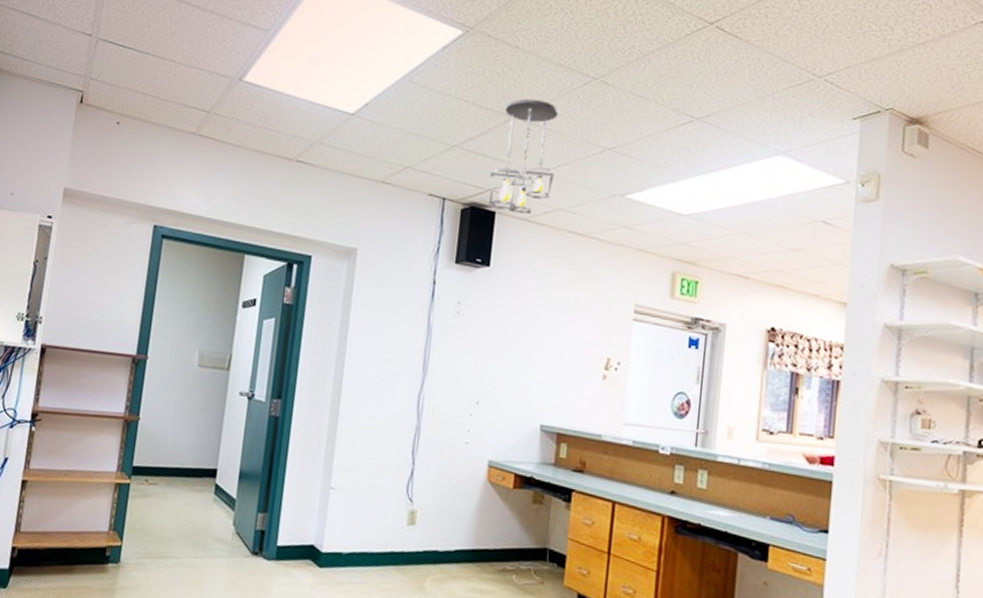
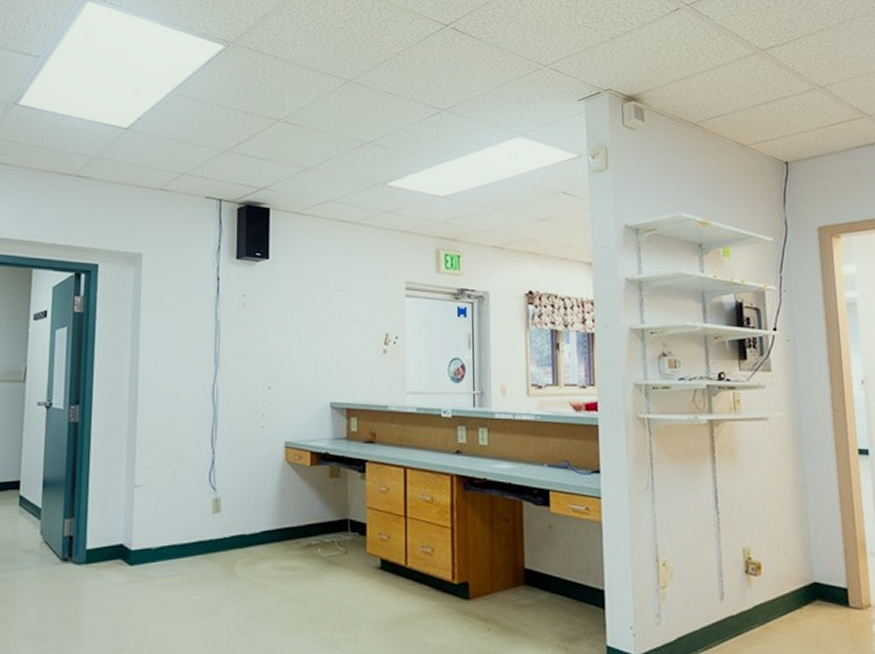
ceiling light fixture: present [489,98,559,215] -> none [261,103,321,208]

